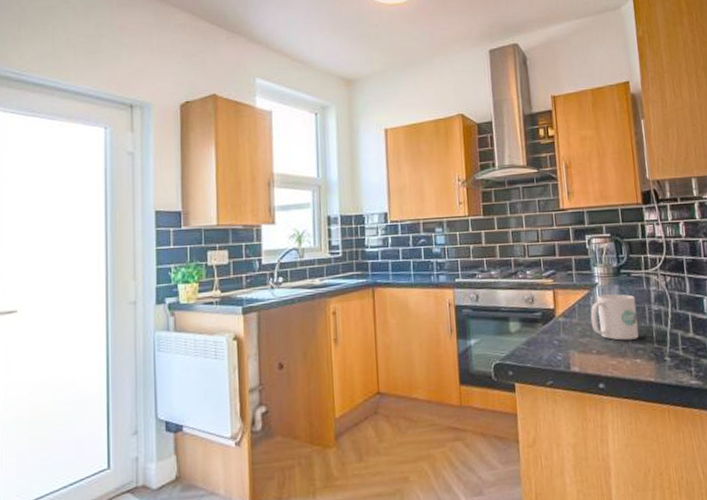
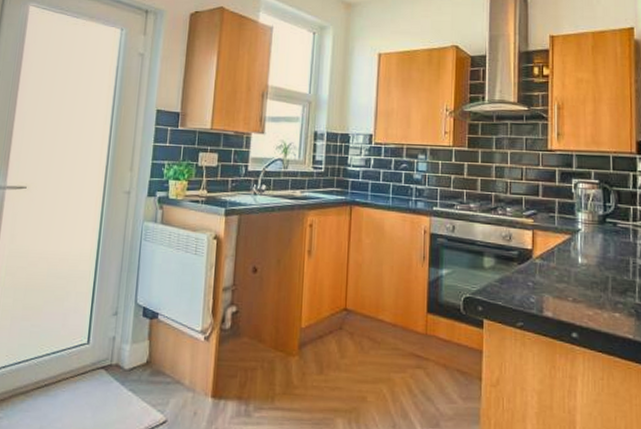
mug: present [590,294,639,341] -> none [569,242,620,292]

